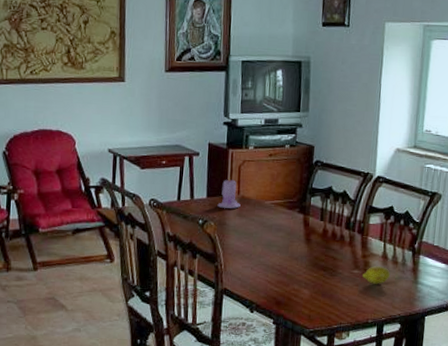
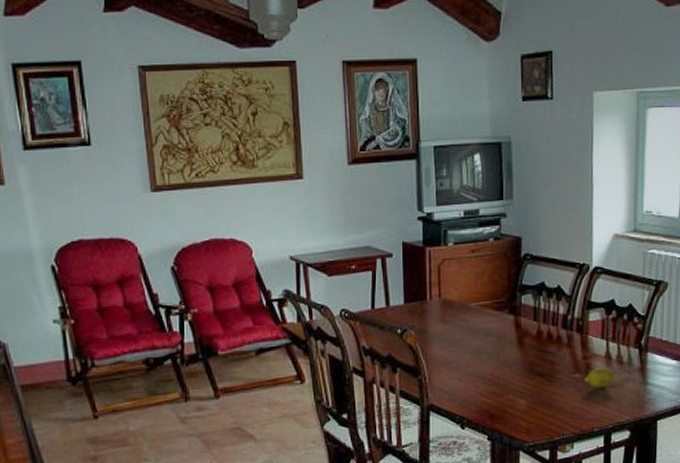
candle: present [217,177,241,209] -> none [417,278,443,314]

